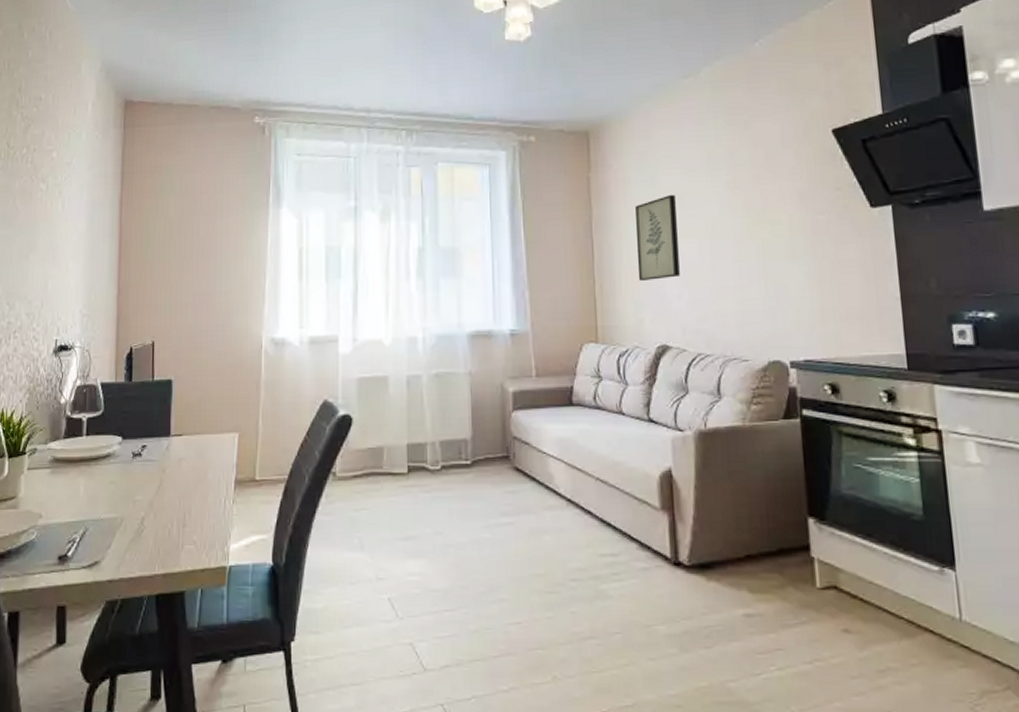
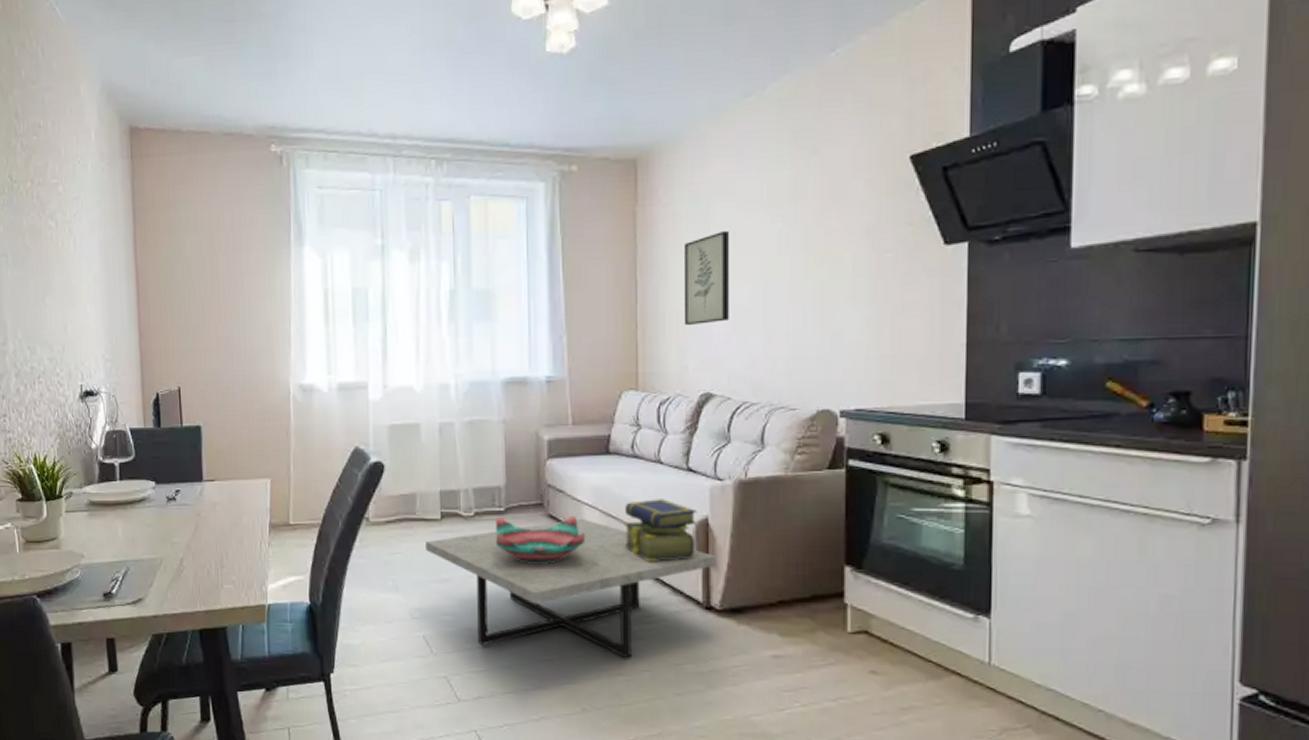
coffee table: none [392,471,682,619] -> present [425,518,717,658]
decorative bowl: none [463,468,552,518] -> present [496,515,586,564]
stack of books: none [589,450,661,516] -> present [624,499,697,562]

